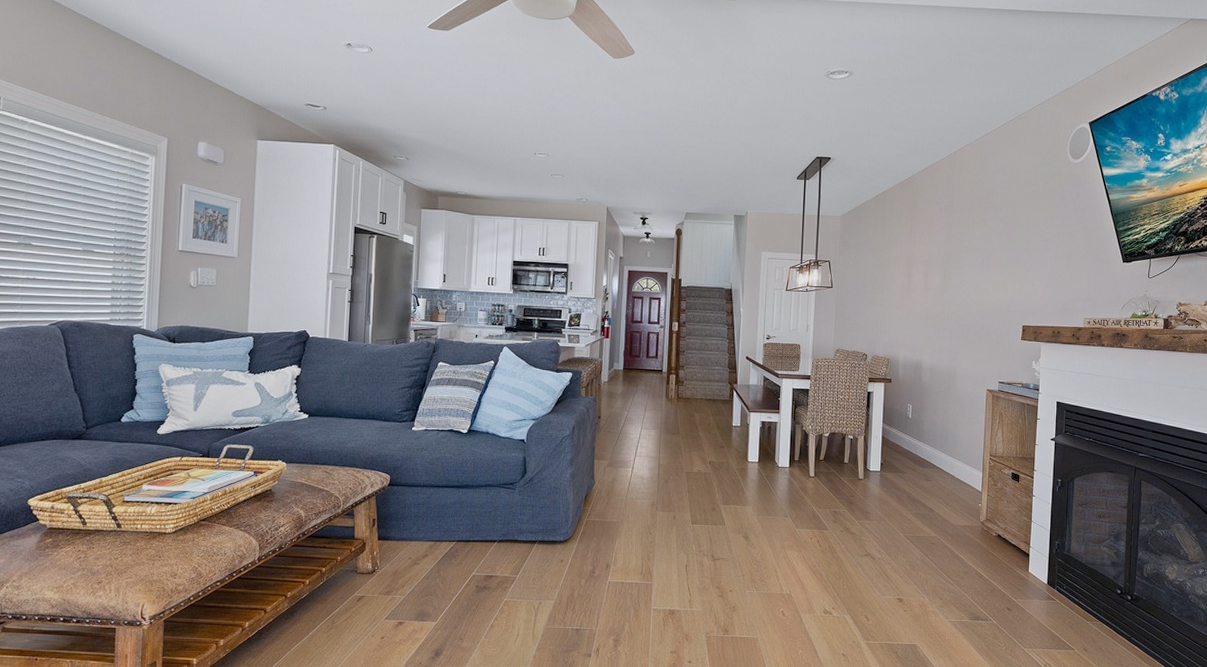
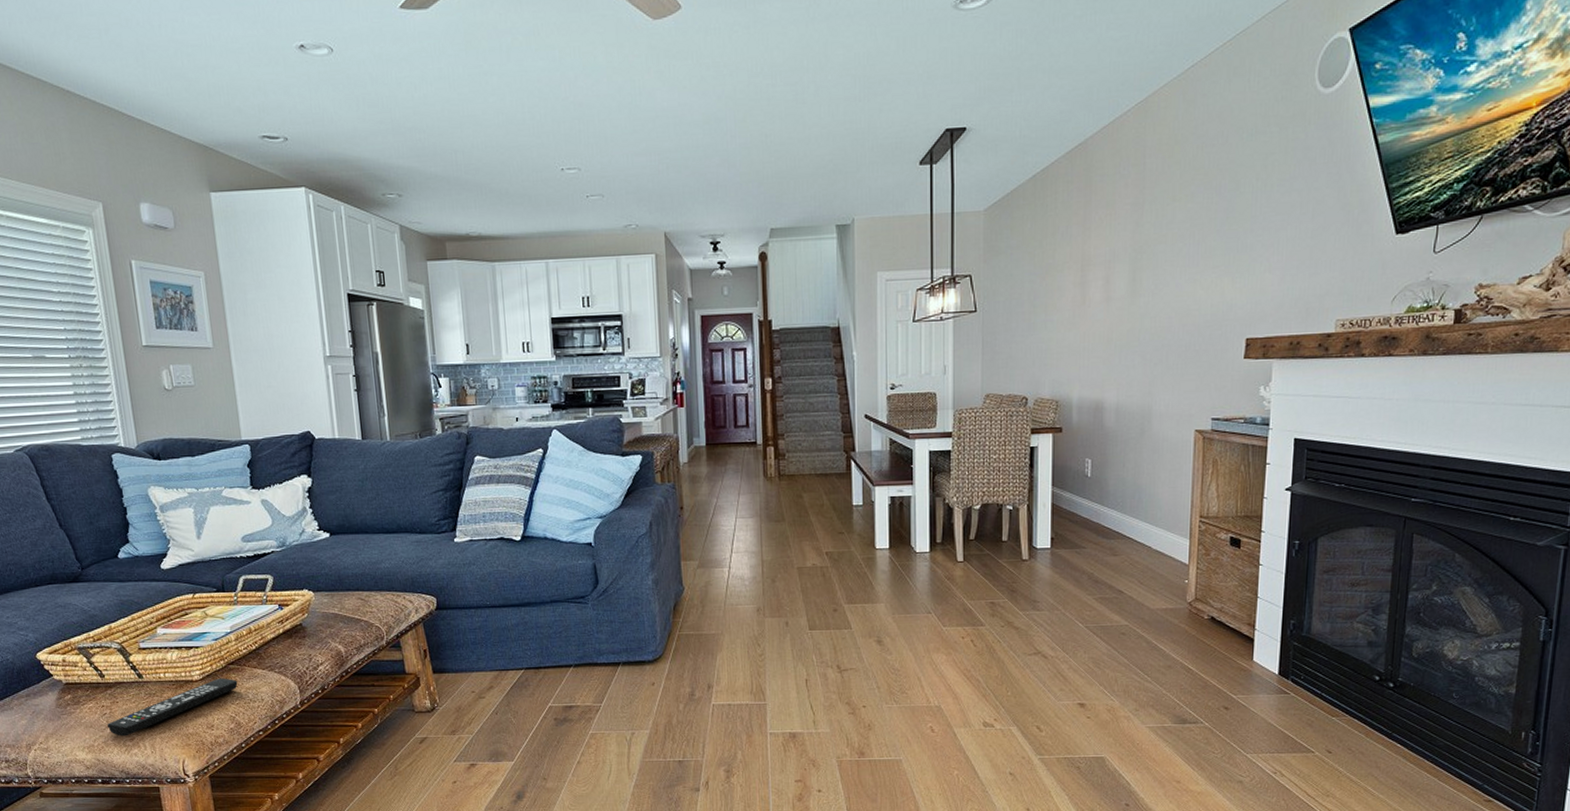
remote control: none [80,532,206,580] -> present [107,678,238,737]

